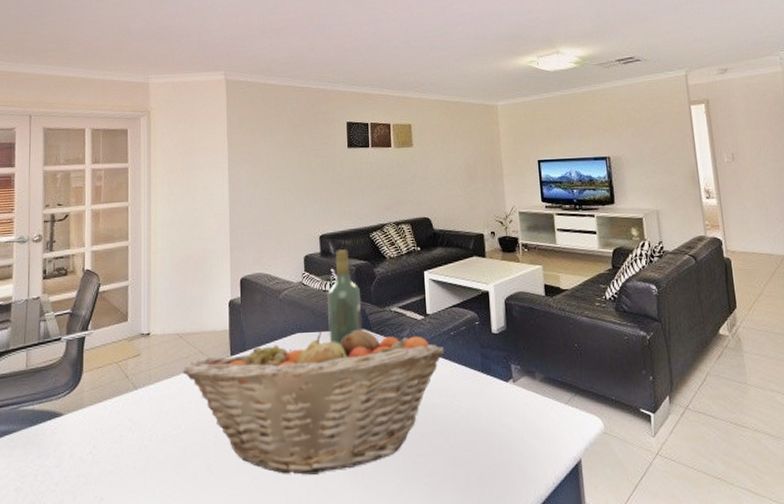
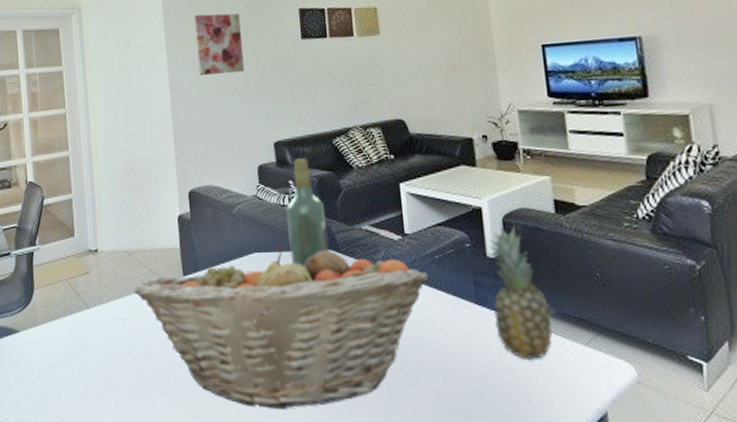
wall art: none [255,123,298,177] -> present [194,13,245,76]
fruit: none [494,306,542,419] -> present [490,226,553,361]

